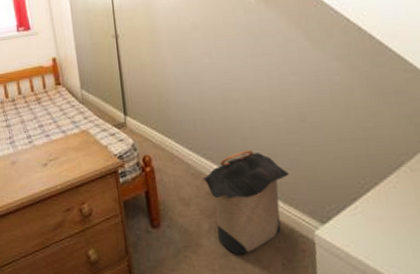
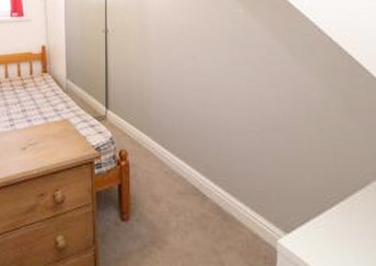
laundry hamper: present [202,150,290,255] -> none [175,155,259,256]

